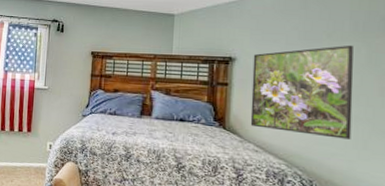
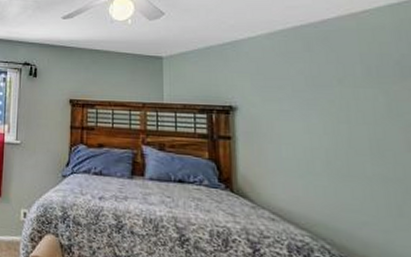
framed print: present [250,45,354,140] -> none [257,92,383,205]

